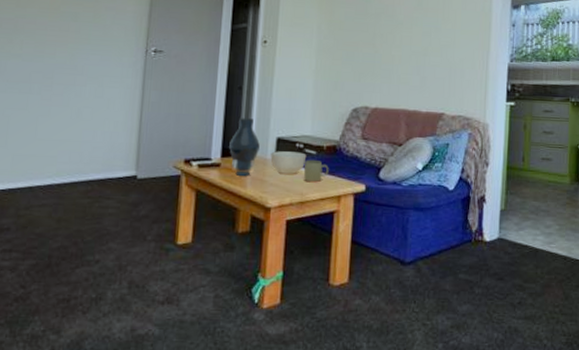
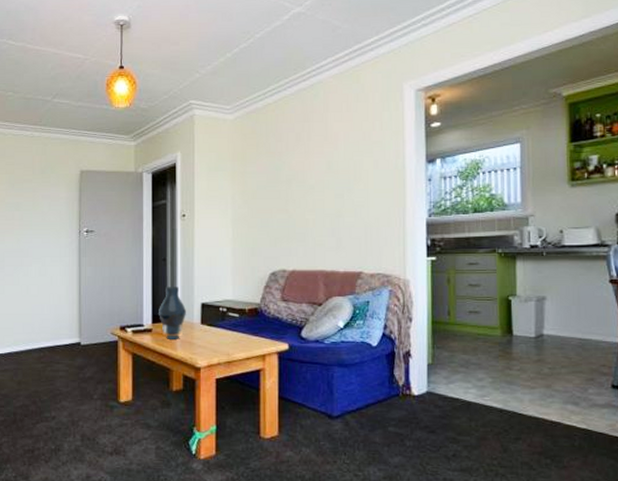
bowl: present [270,151,307,175] -> none [197,315,230,337]
mug: present [303,159,329,183] -> none [228,322,252,343]

